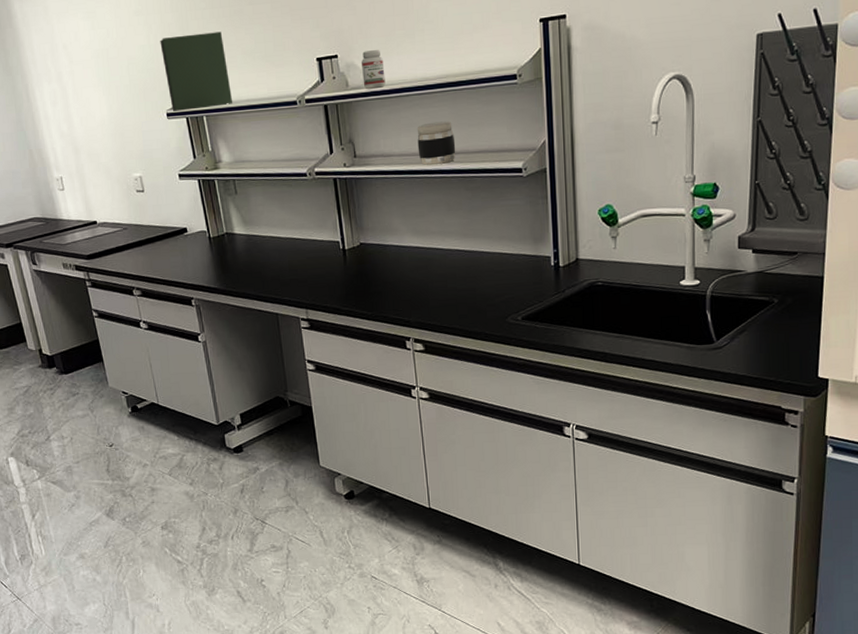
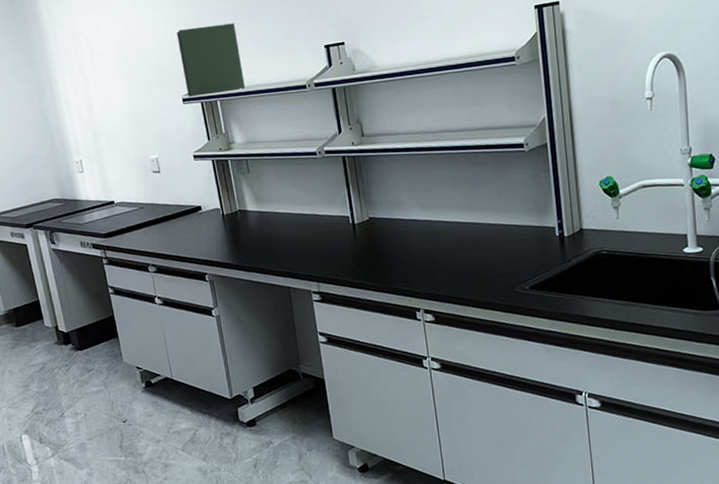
medicine bottle: present [362,50,386,90] -> none [367,37,391,74]
jar: present [417,121,456,165] -> none [421,100,460,143]

